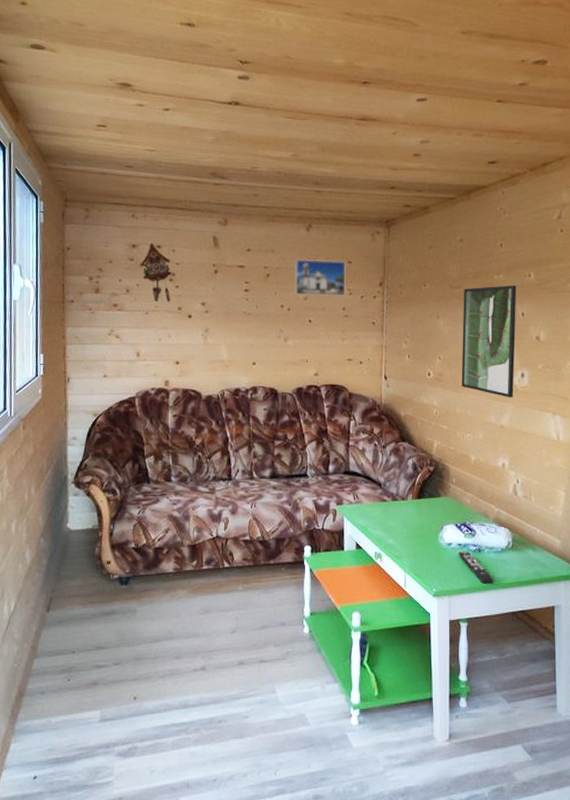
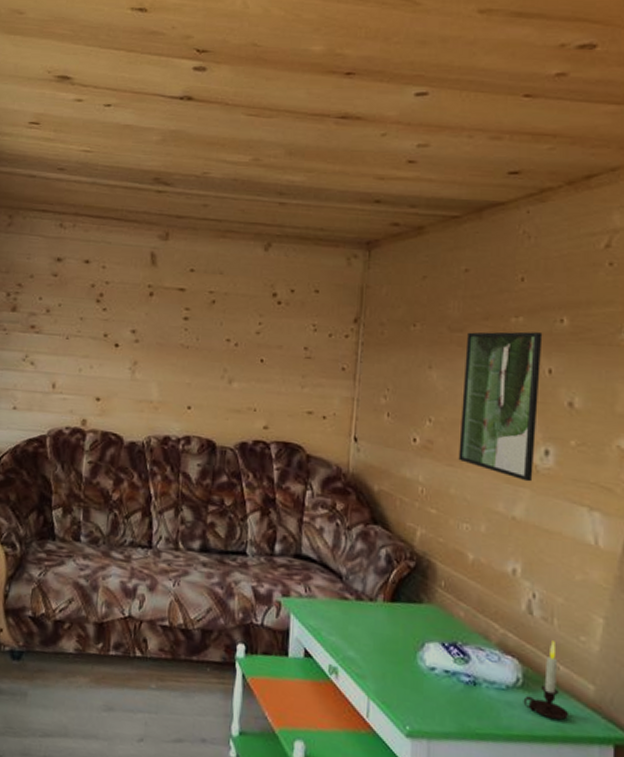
cuckoo clock: present [139,243,172,302] -> none [62,257,100,327]
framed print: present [294,258,346,296] -> none [244,283,312,333]
remote control: present [458,551,494,584] -> none [443,680,495,732]
candle: none [513,512,544,568] -> present [523,641,570,720]

